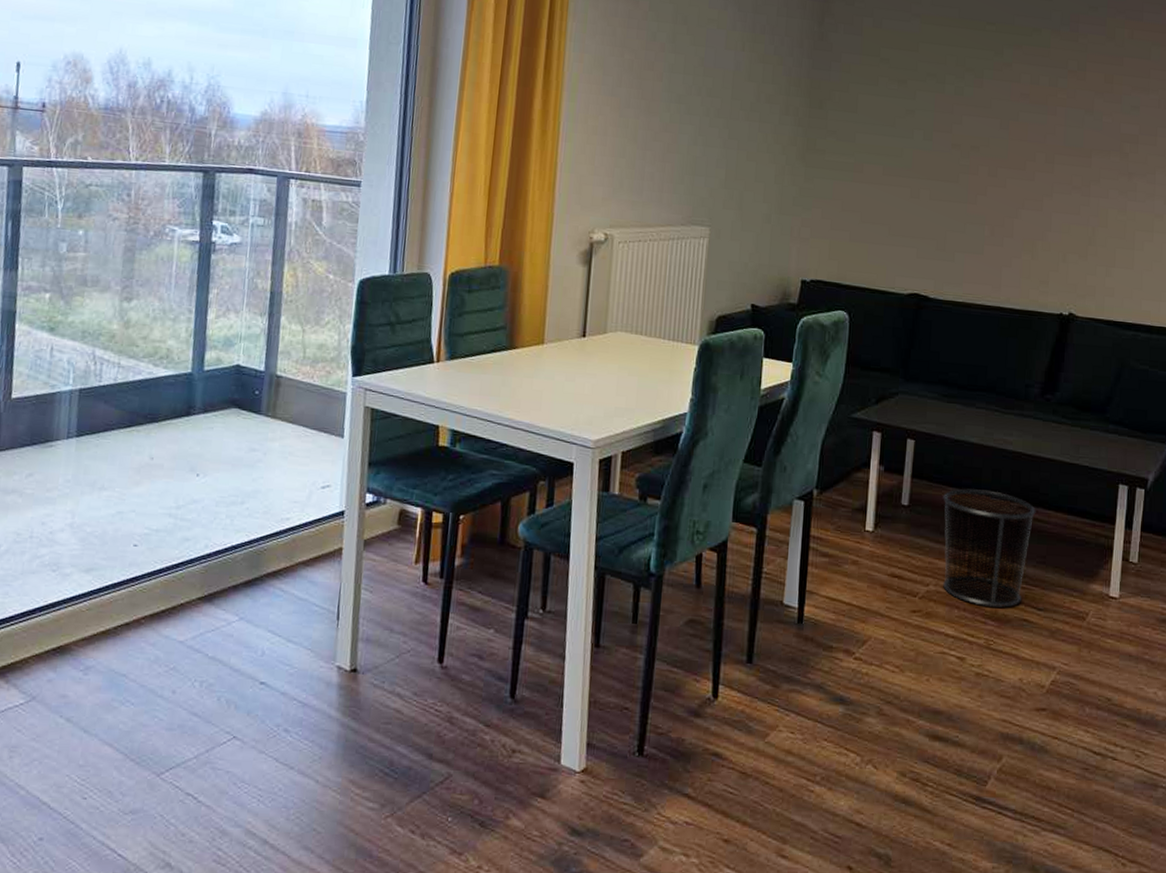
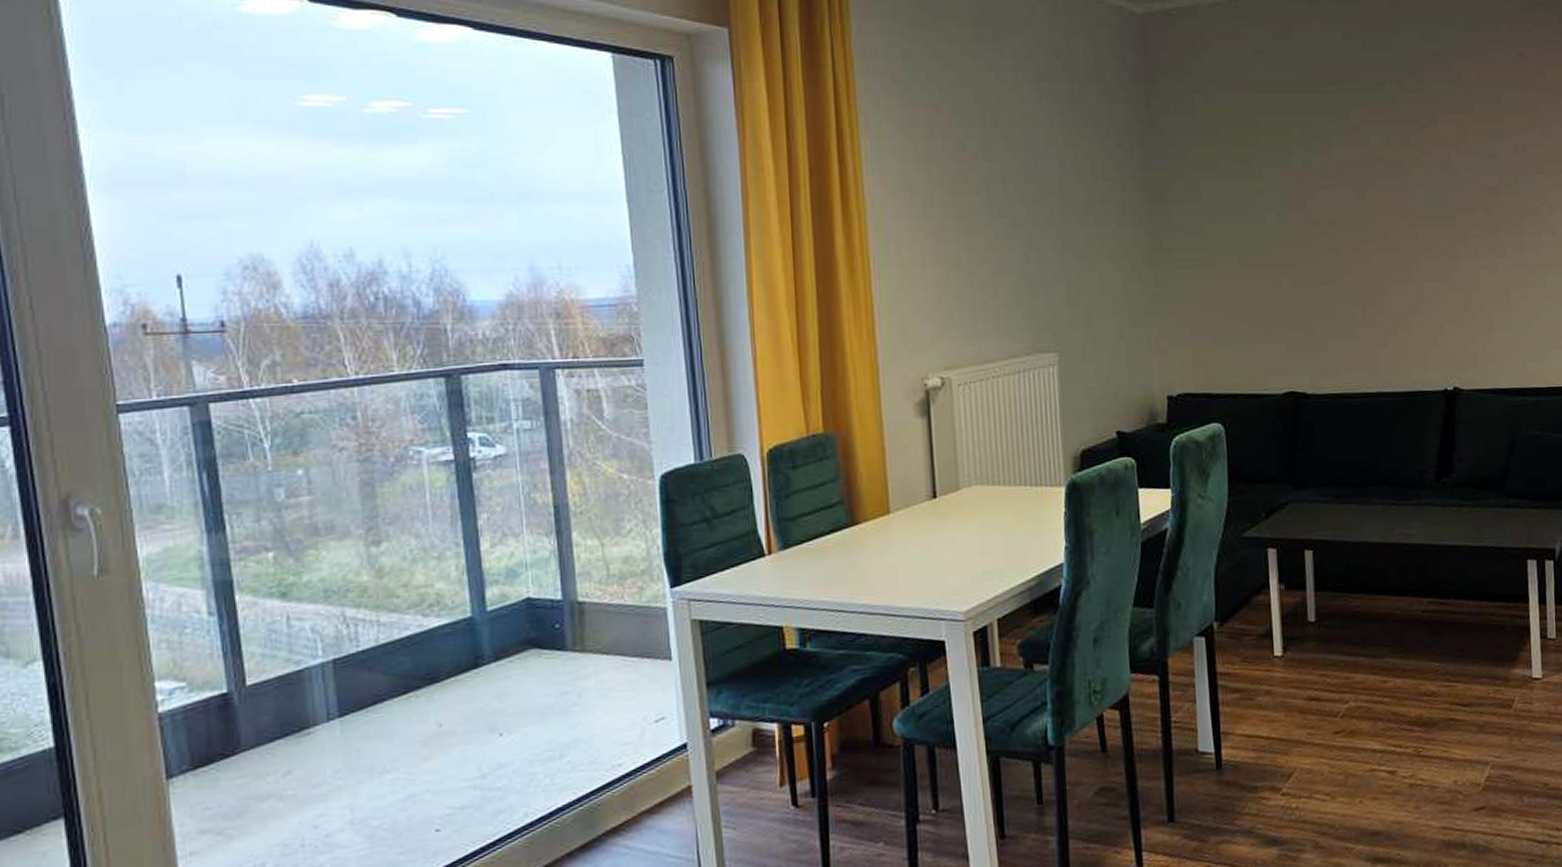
waste bin: present [943,488,1036,608] -> none [1350,590,1448,714]

